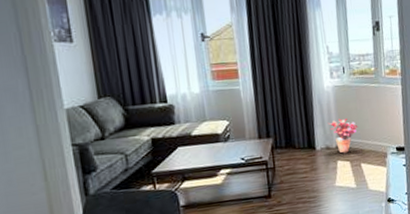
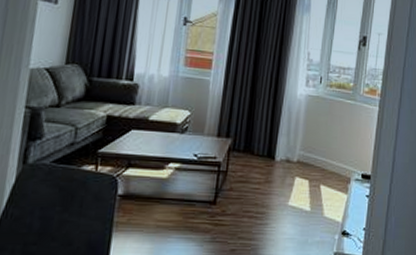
potted plant: present [327,117,358,154] -> none [293,131,325,170]

